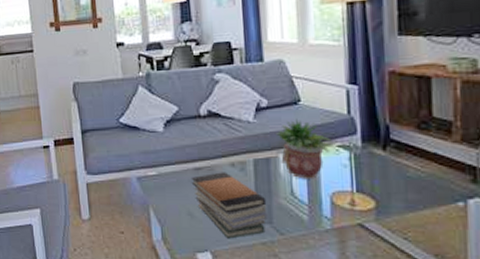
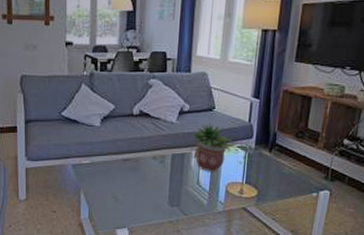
book stack: present [191,172,268,239] -> none [118,163,178,218]

